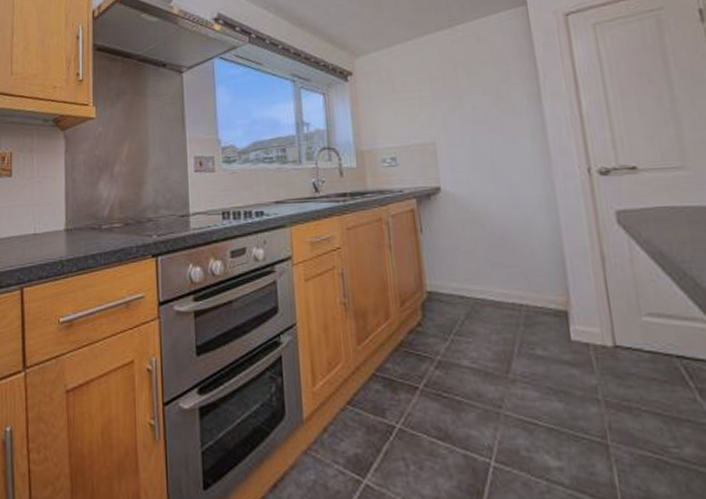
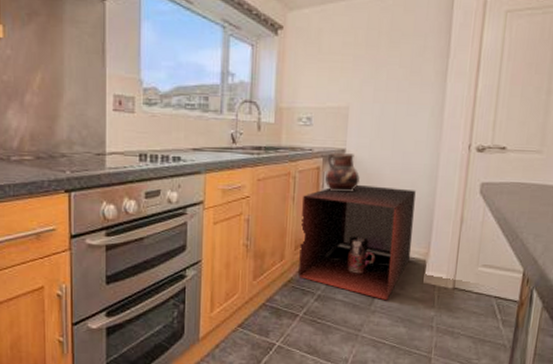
storage cabinet: none [400,224,547,366] -> present [298,184,416,301]
ceramic pot: none [420,190,463,235] -> present [325,152,360,192]

